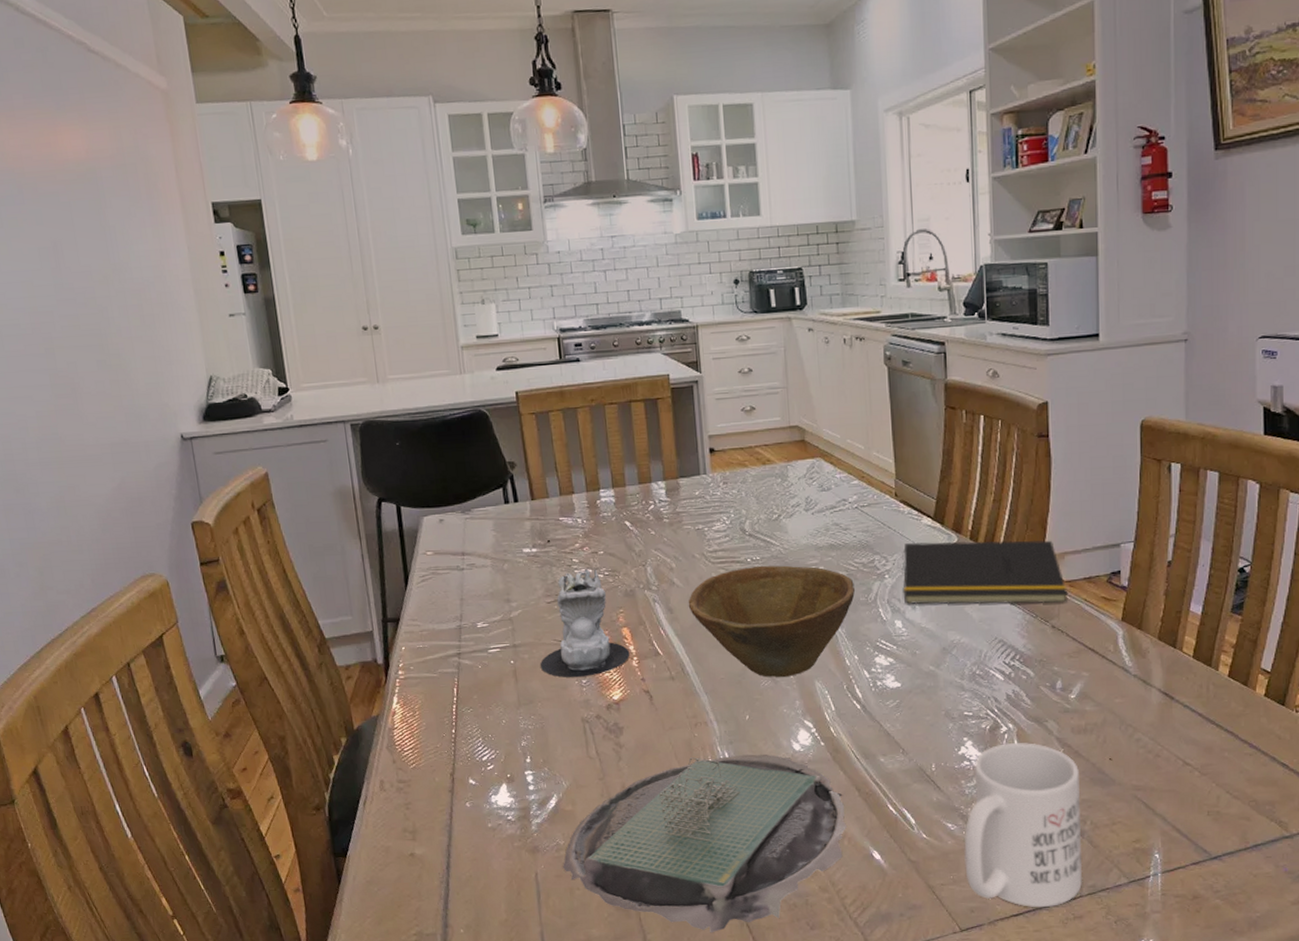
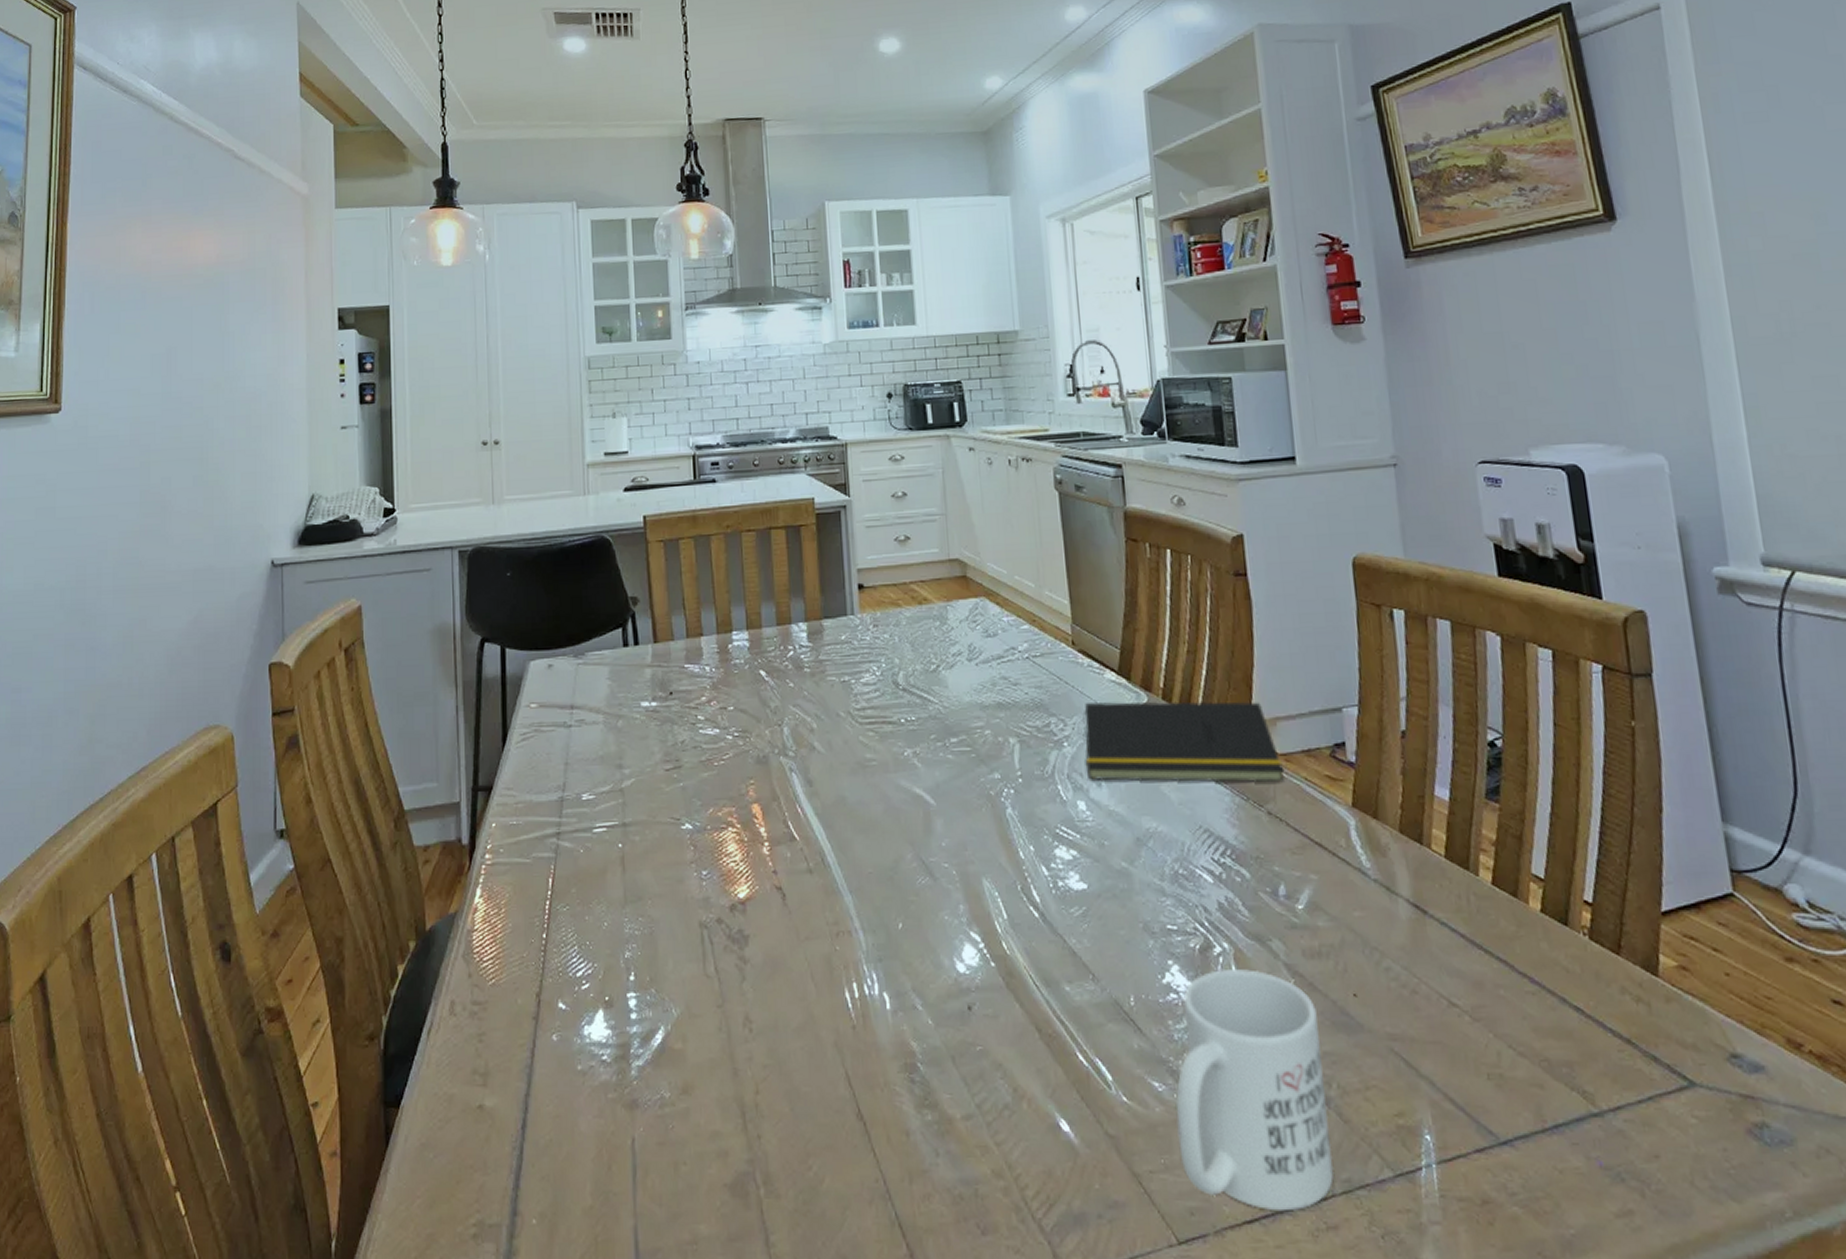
candle: present [540,569,630,678] -> none [652,728,761,868]
plate: present [563,754,846,933] -> none [667,976,1025,1236]
bowl: present [688,565,856,678] -> none [830,728,1029,874]

